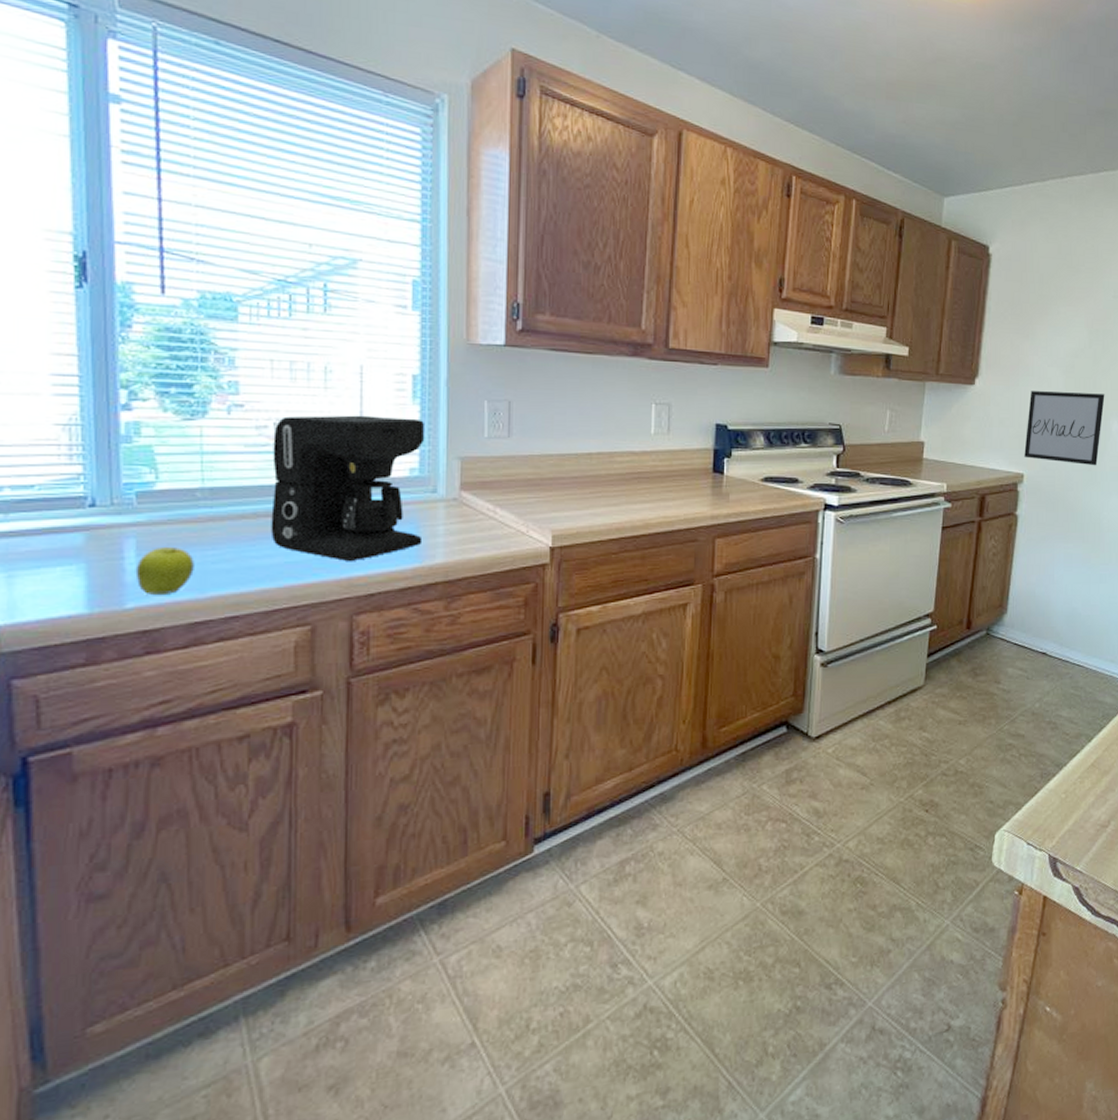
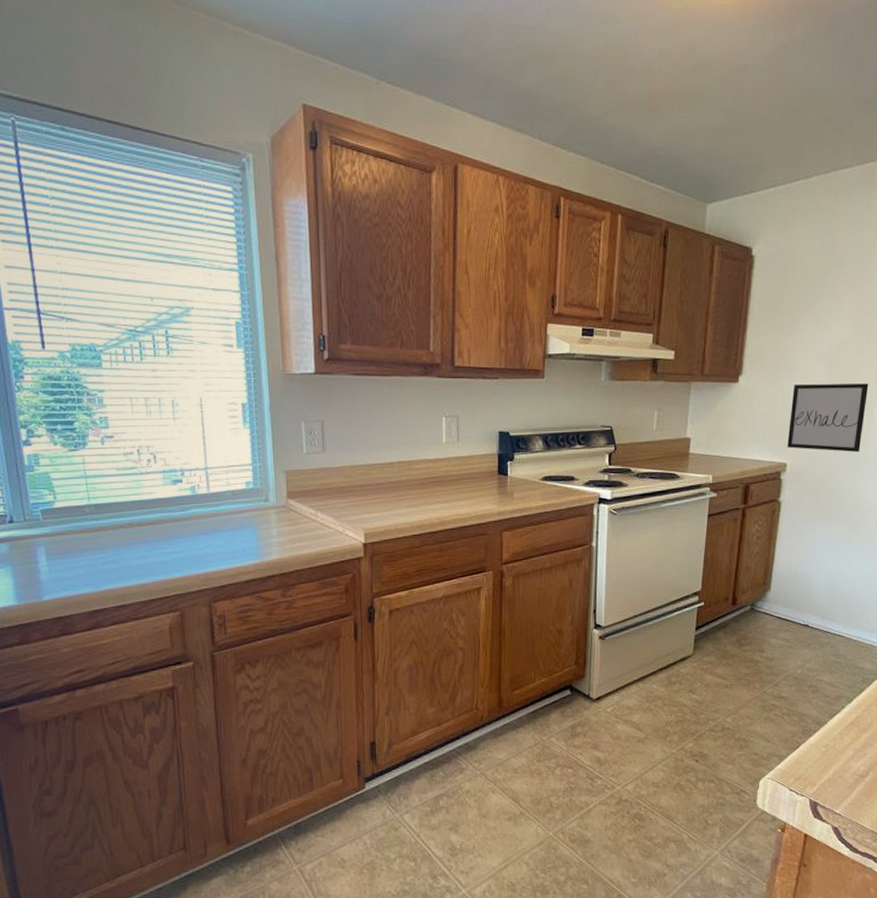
fruit: present [135,547,194,595] -> none [47,552,90,590]
coffee maker: present [271,415,425,562] -> none [138,440,261,560]

